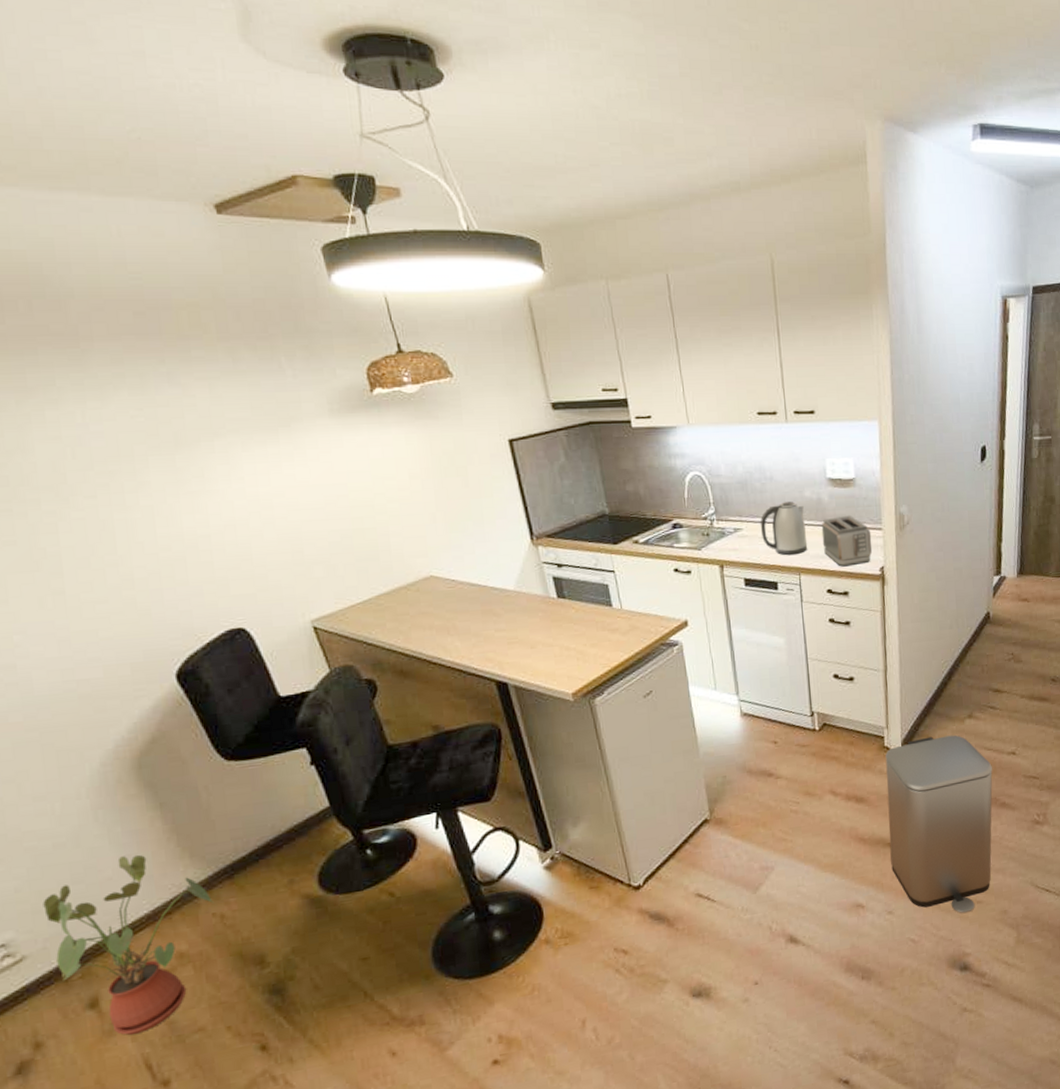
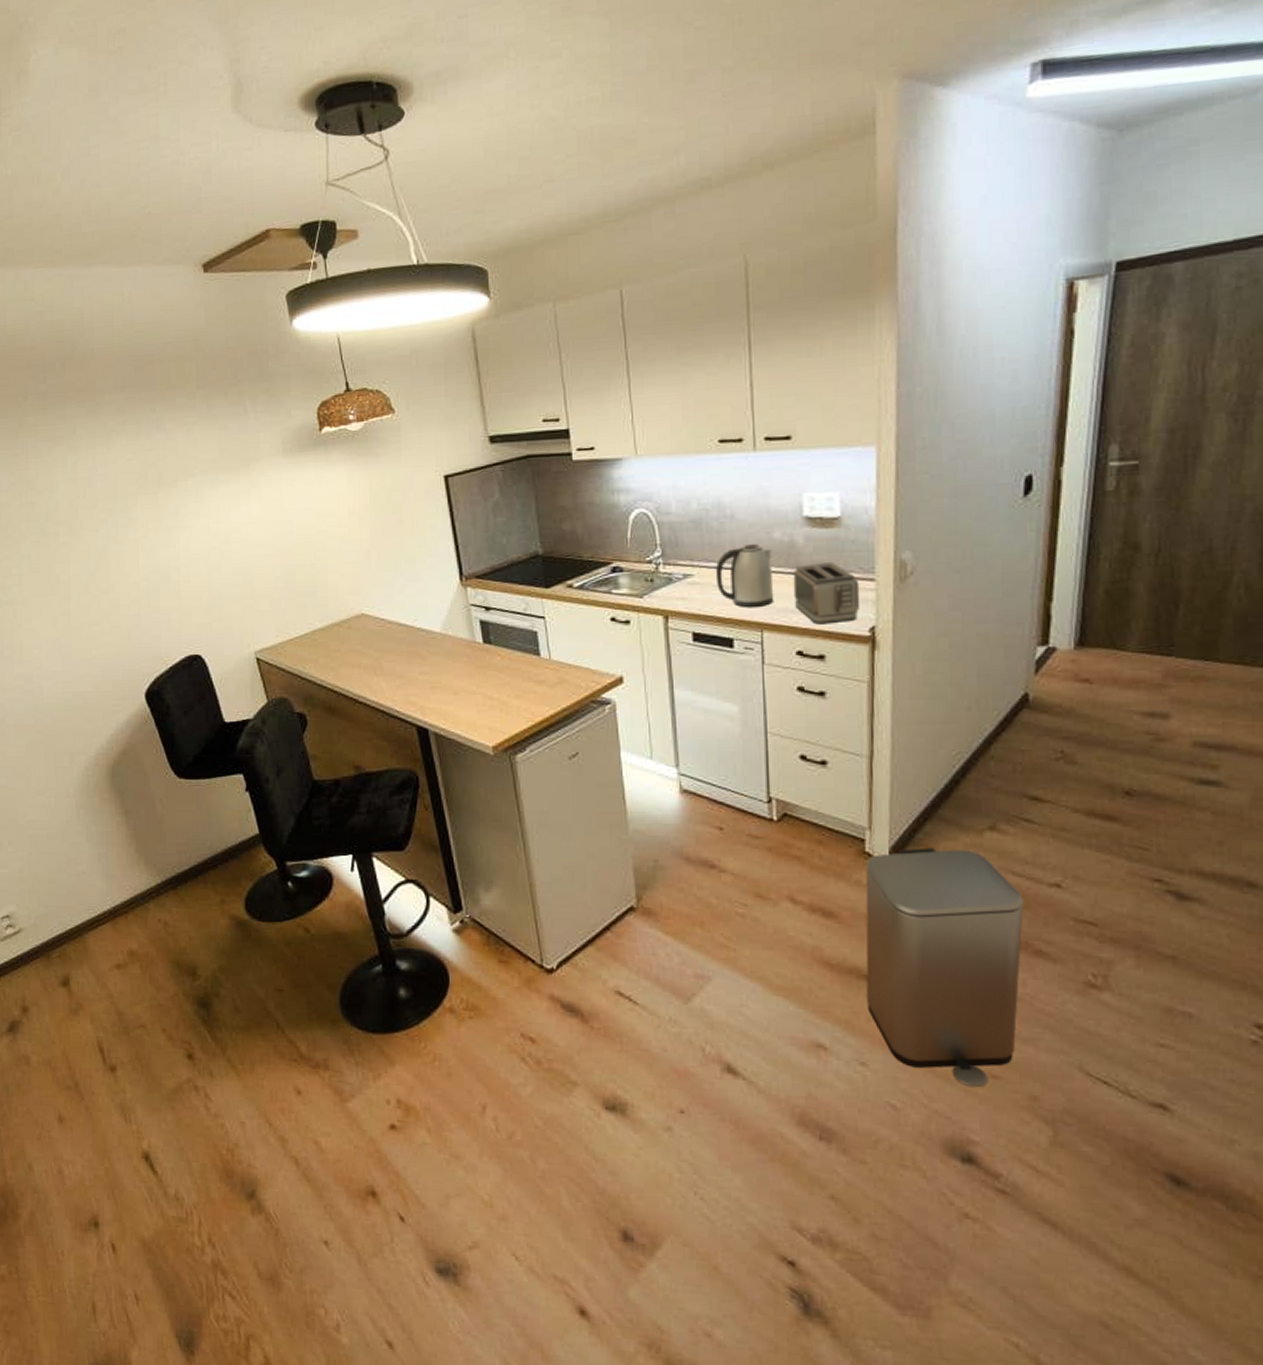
house plant: present [43,855,214,1035] -> none [37,854,160,1017]

